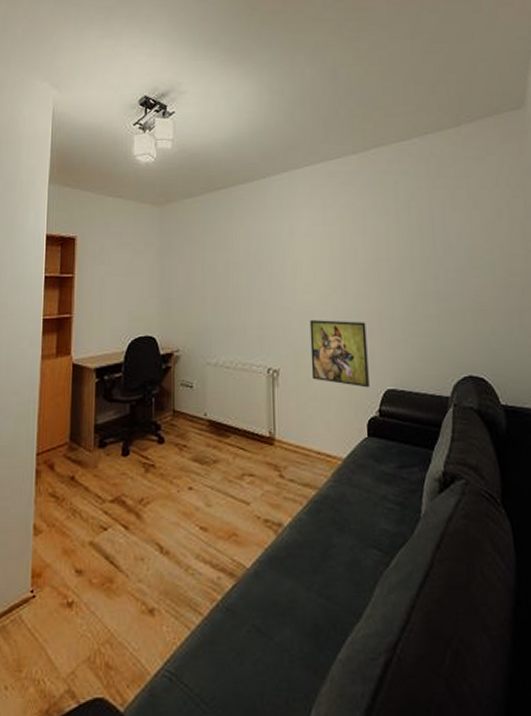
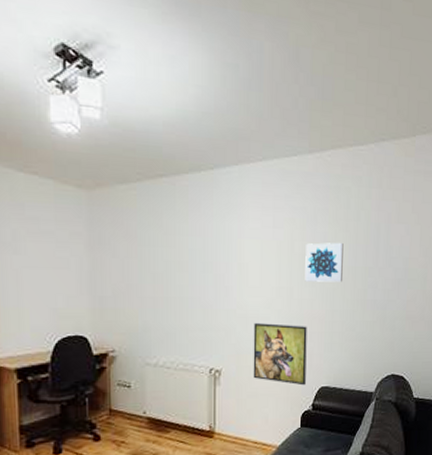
wall art: none [357,234,399,276] -> present [305,242,344,282]

